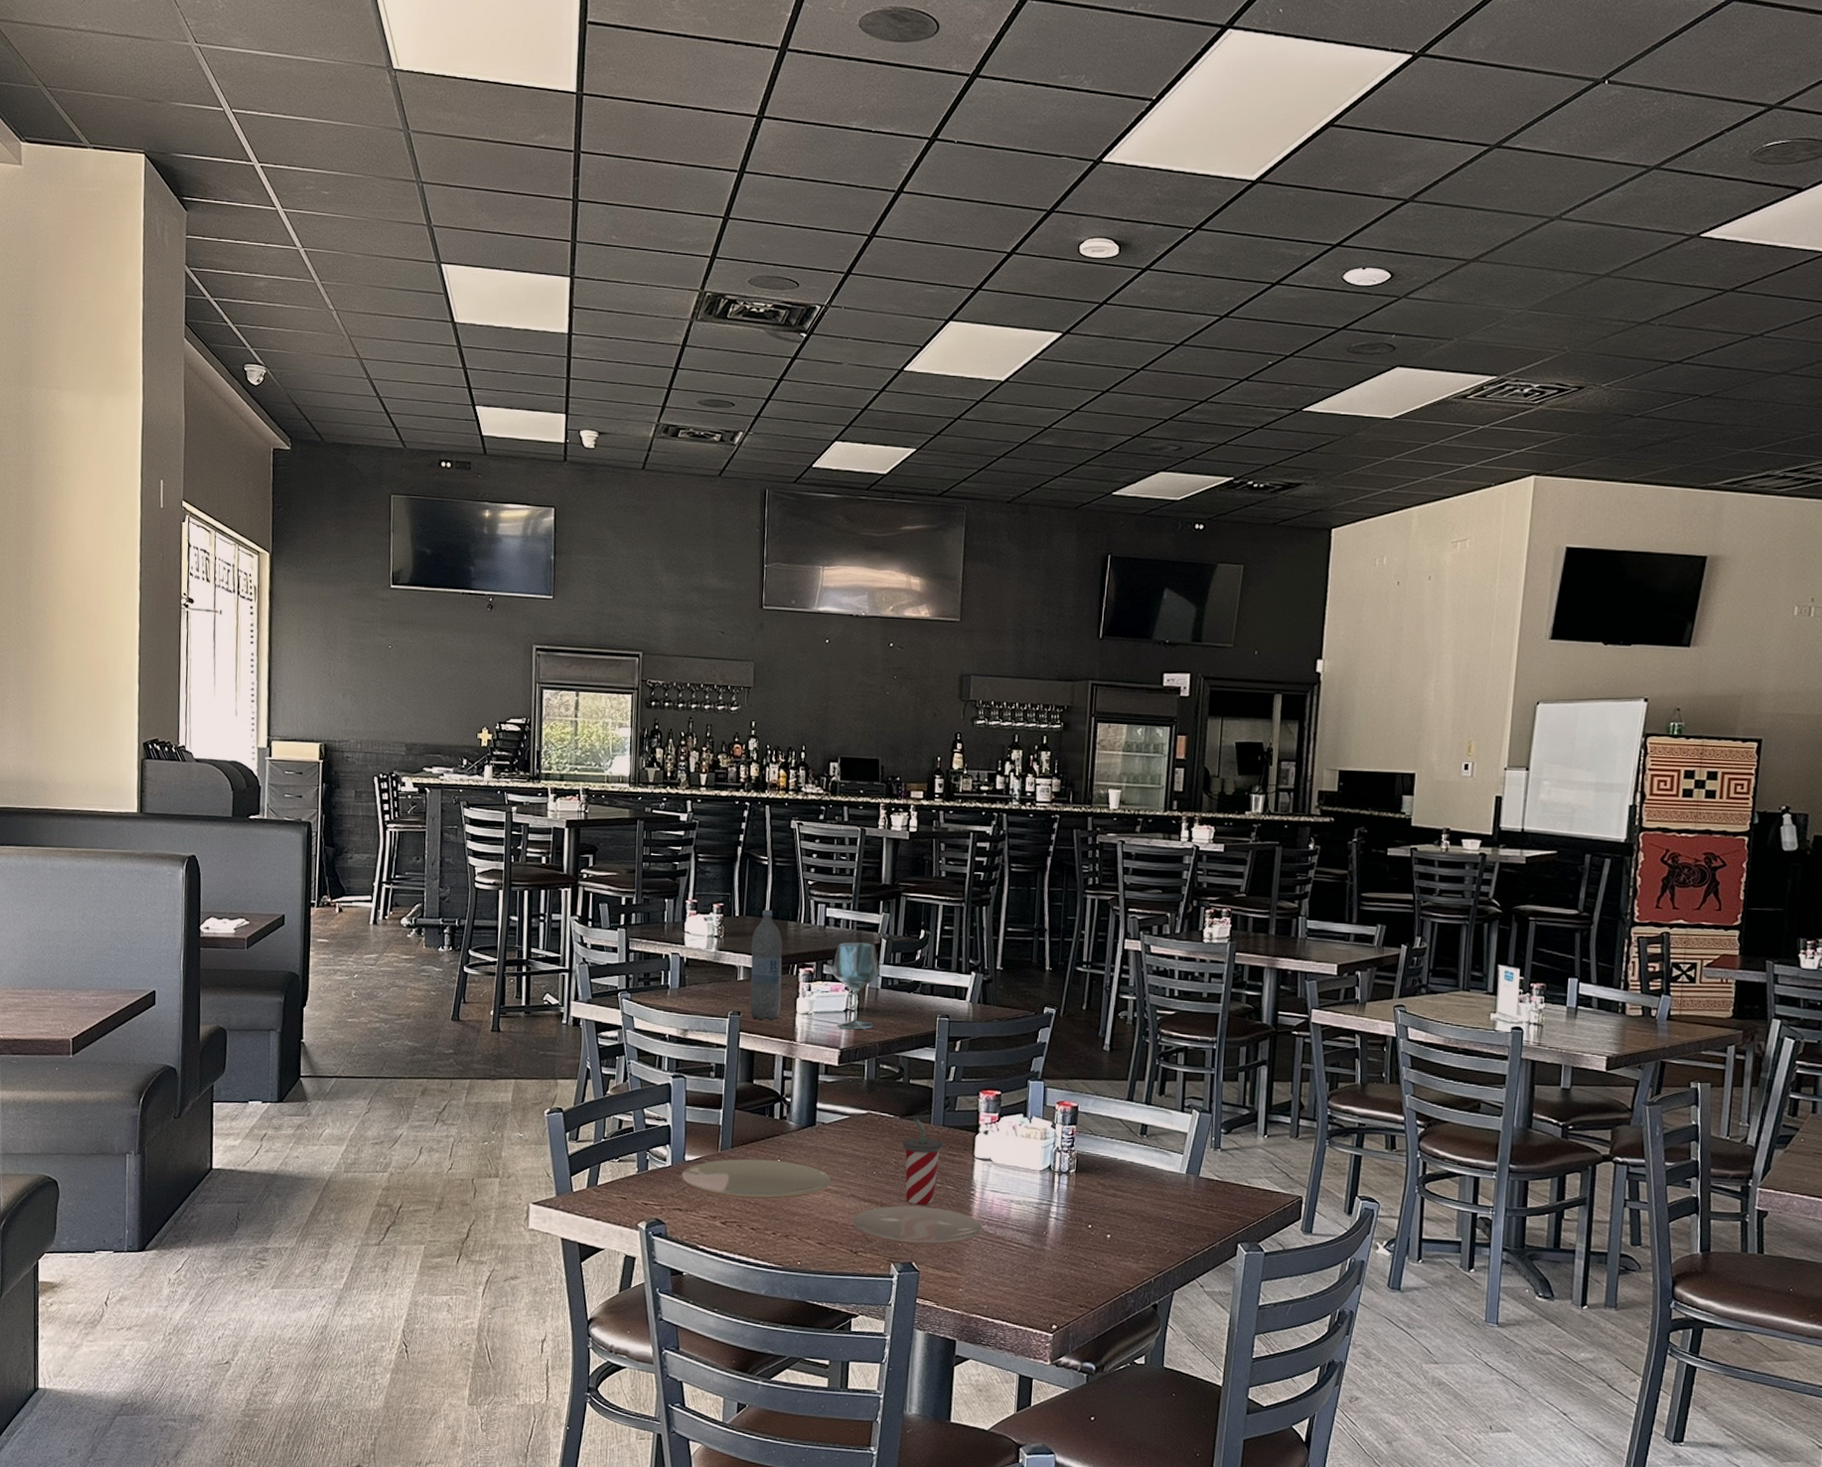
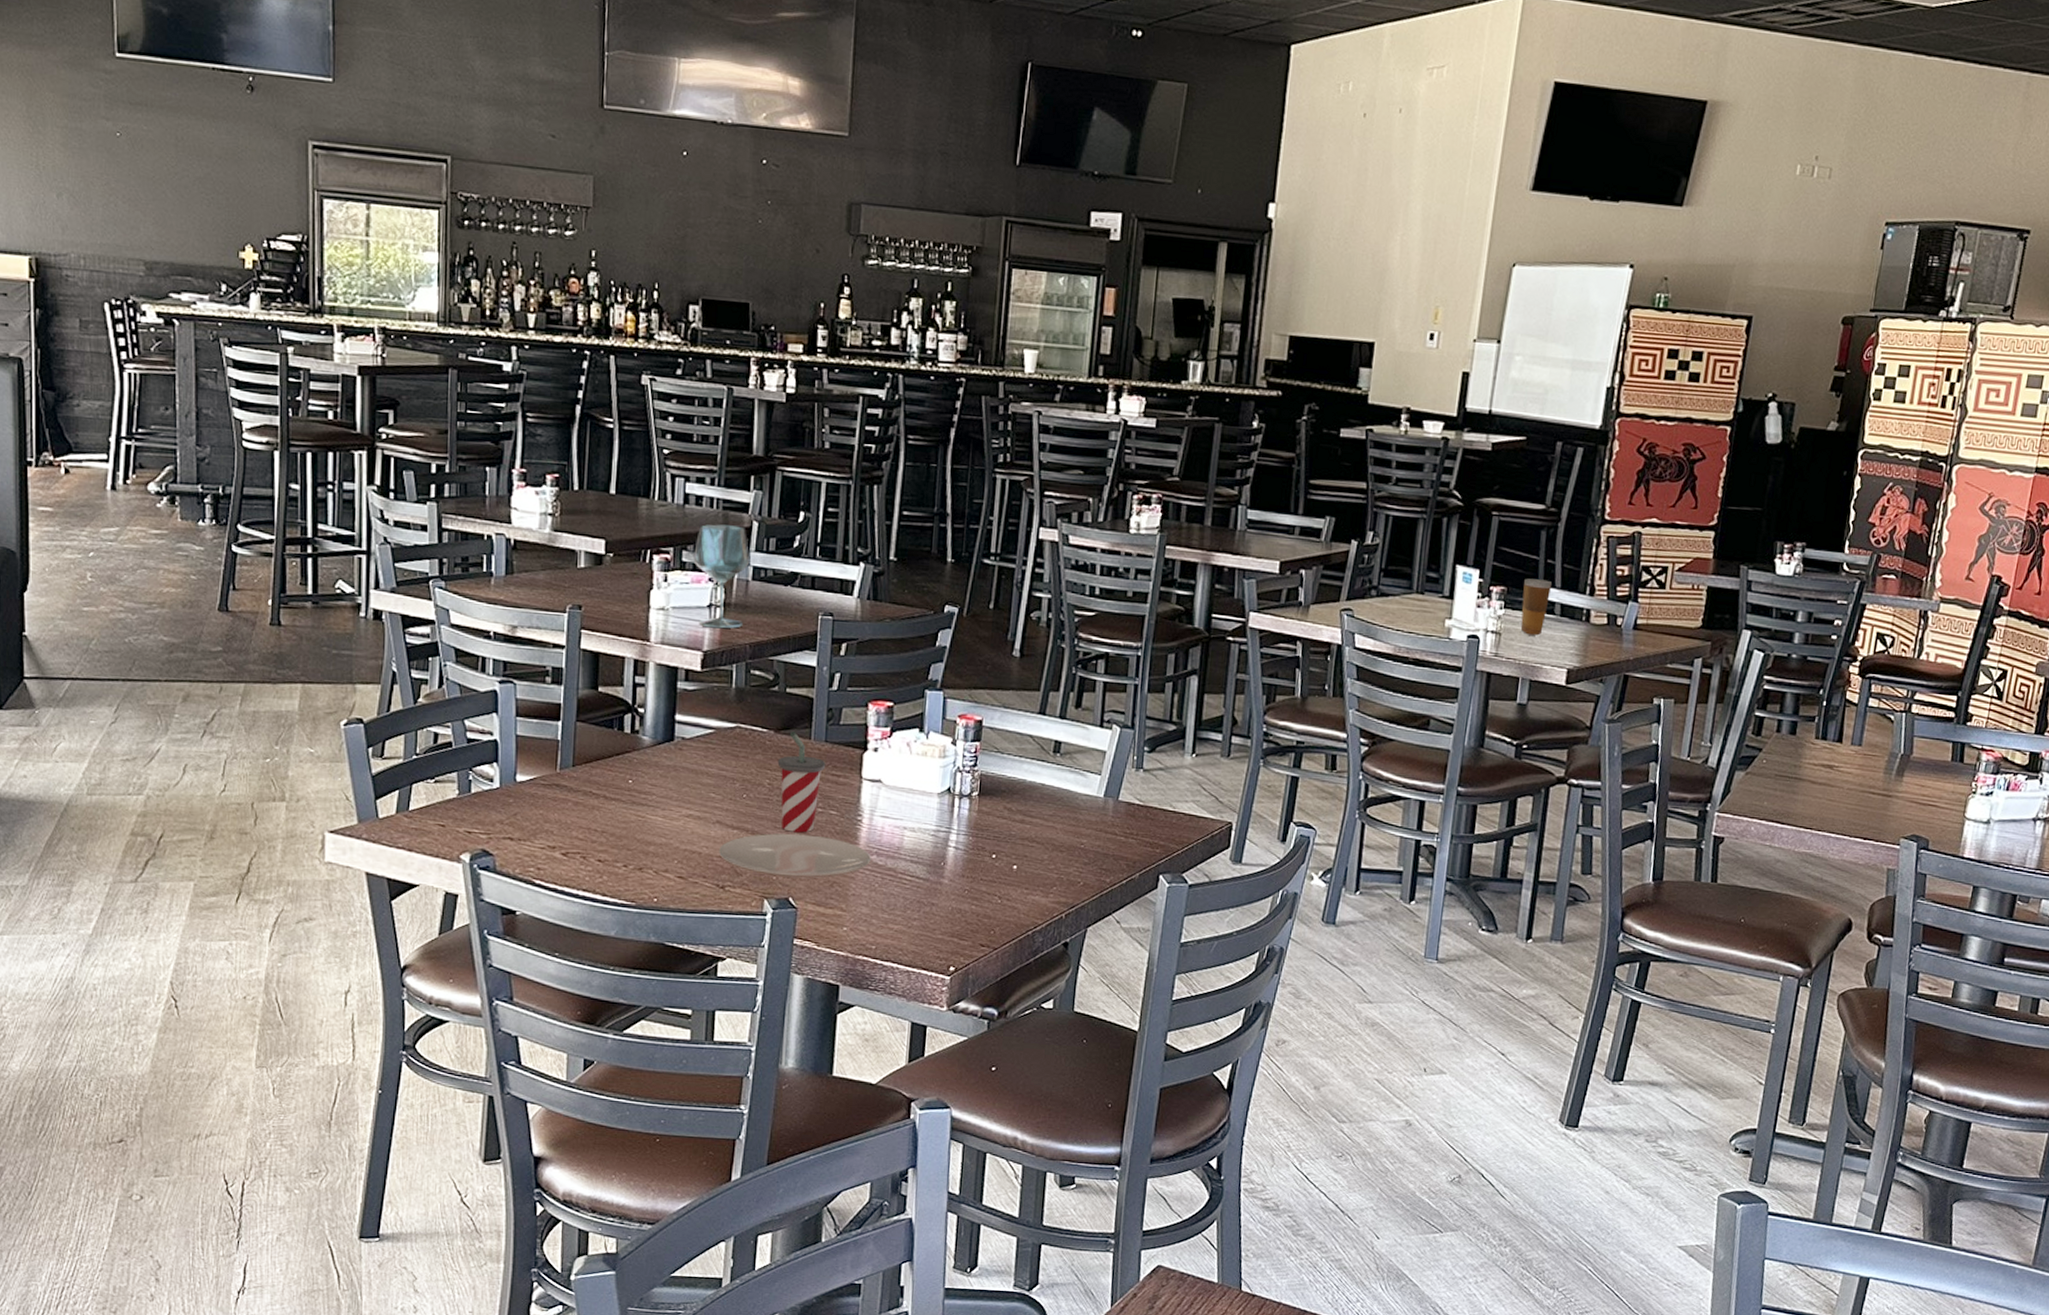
plate: present [681,1159,832,1200] -> none [512,779,694,827]
water bottle: present [750,909,783,1022] -> none [593,482,633,618]
beverage cup: none [1560,975,1589,1027] -> present [1520,578,1553,636]

